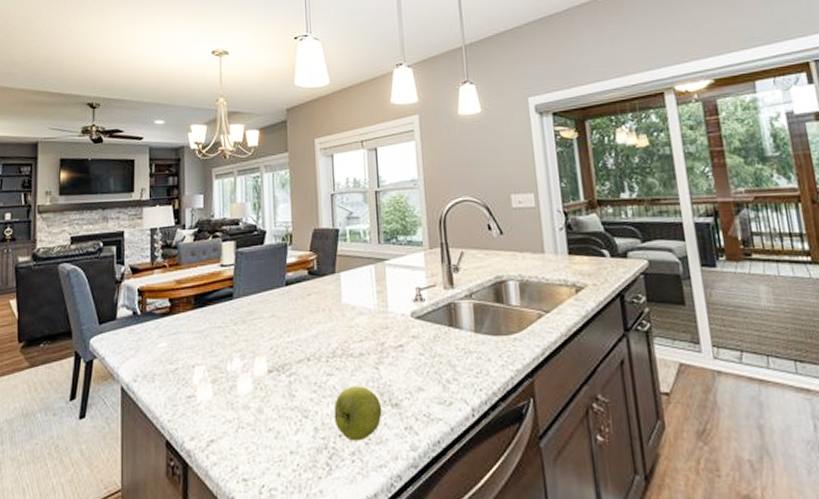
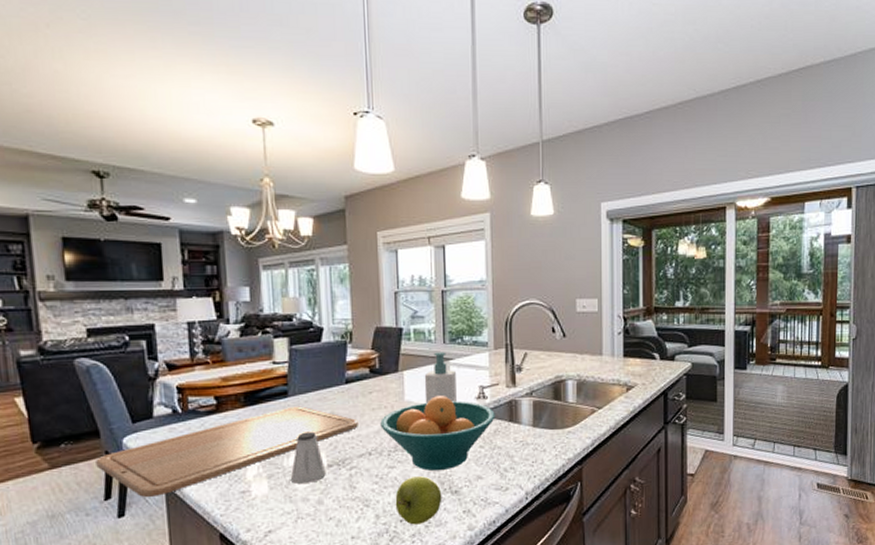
chopping board: none [66,308,297,400] -> present [96,406,358,498]
saltshaker: none [233,335,266,390] -> present [290,431,326,484]
fruit bowl: none [318,298,434,381] -> present [380,396,495,471]
soap bottle: none [360,252,393,306] -> present [424,352,457,404]

